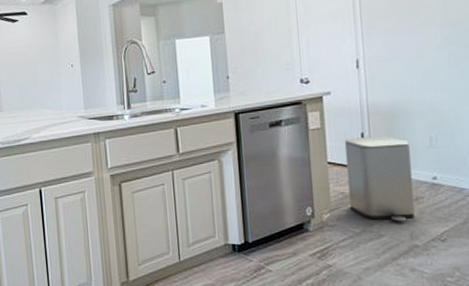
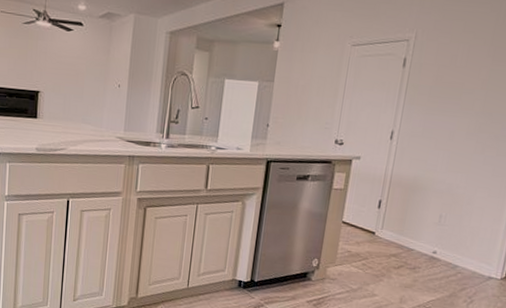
pedal bin: present [344,136,416,221] -> none [353,203,420,286]

